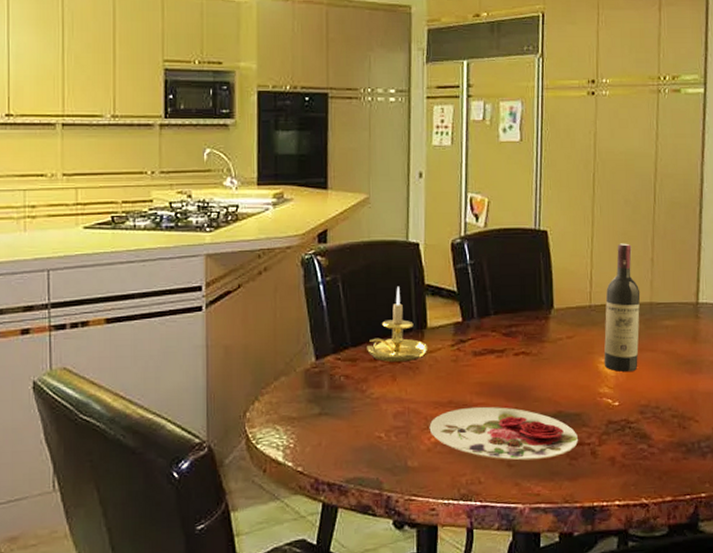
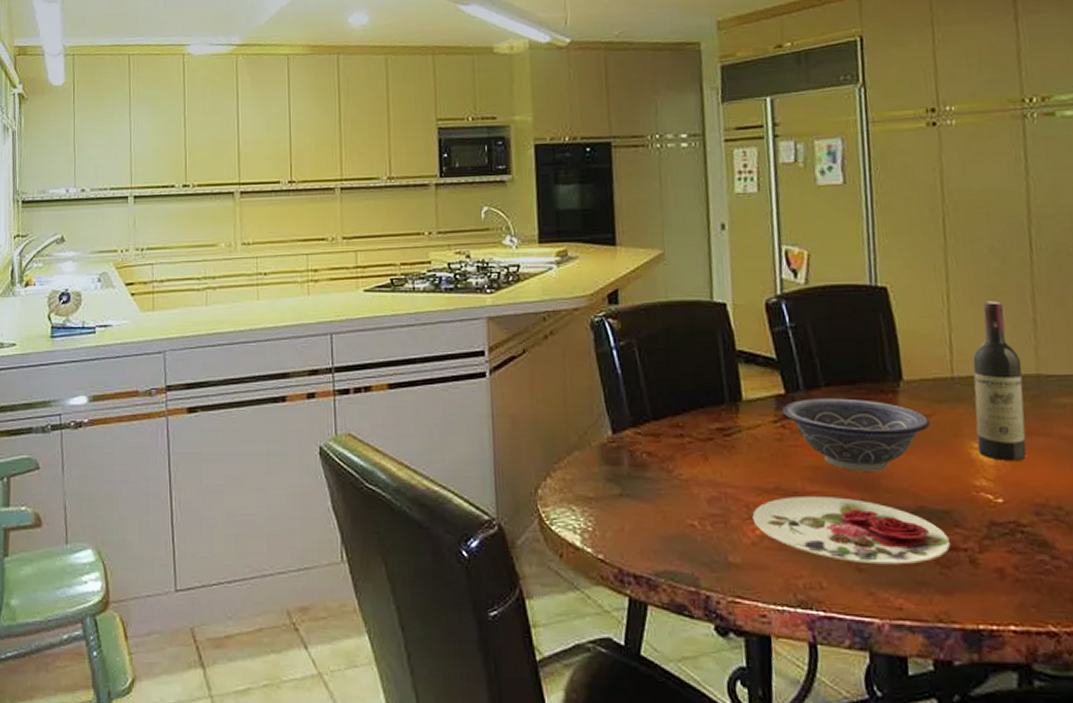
candle holder: present [367,286,428,363] -> none [671,352,745,440]
decorative bowl: none [459,324,571,385] -> present [782,398,930,471]

